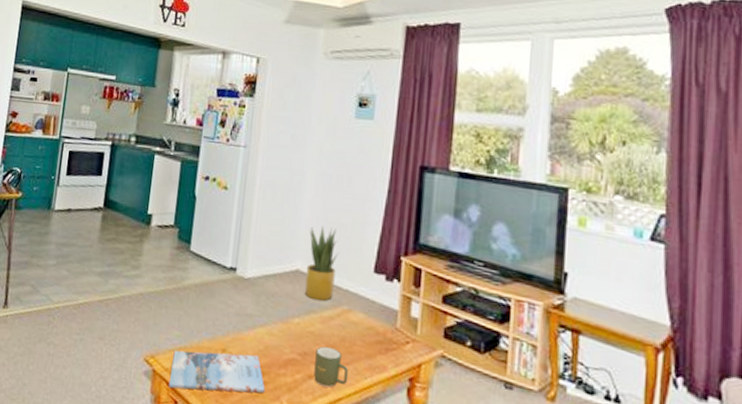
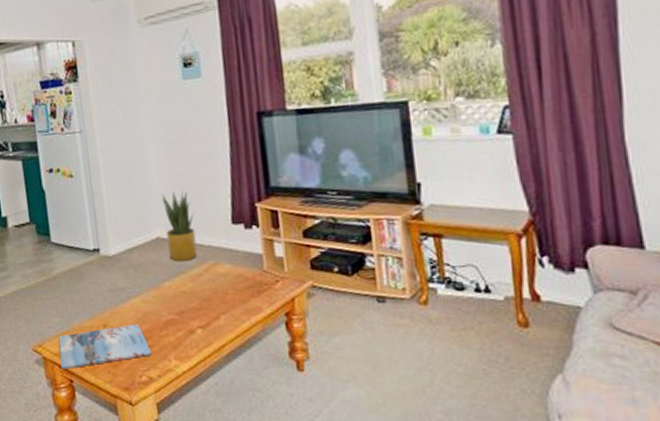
mug: present [313,346,348,388] -> none [192,301,227,338]

